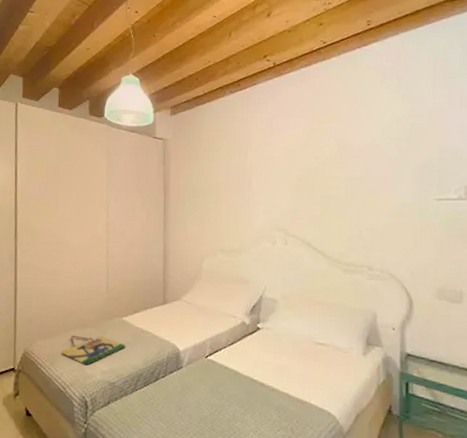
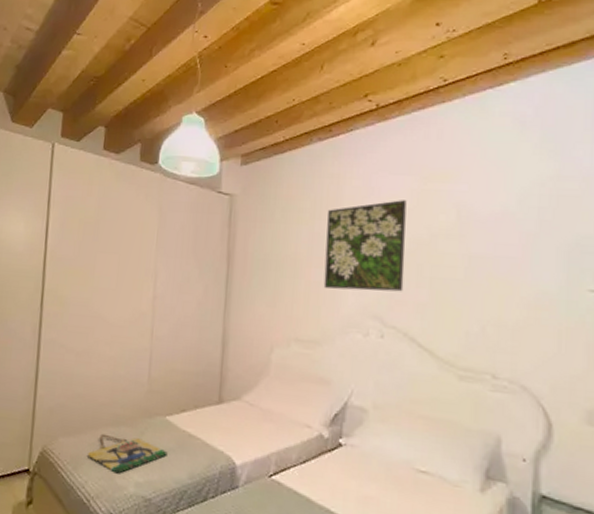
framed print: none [240,137,301,209] -> present [323,200,407,292]

